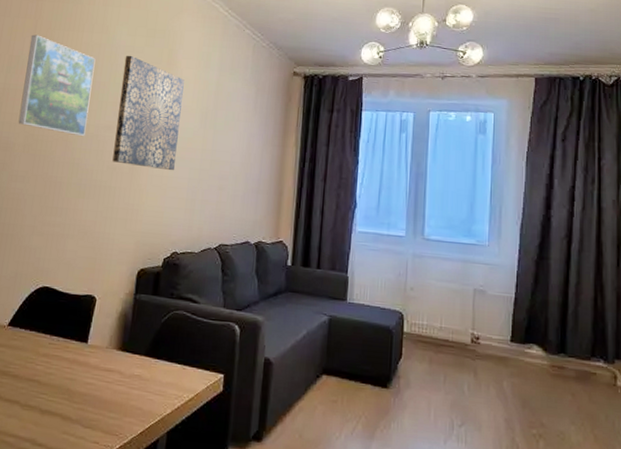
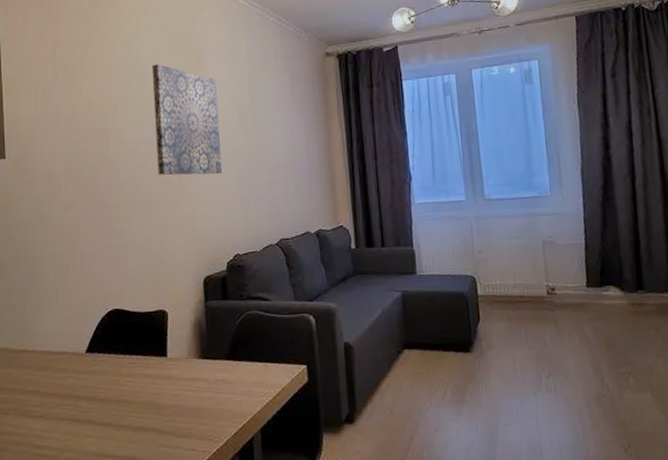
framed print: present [18,34,96,136] -> none [52,59,126,155]

